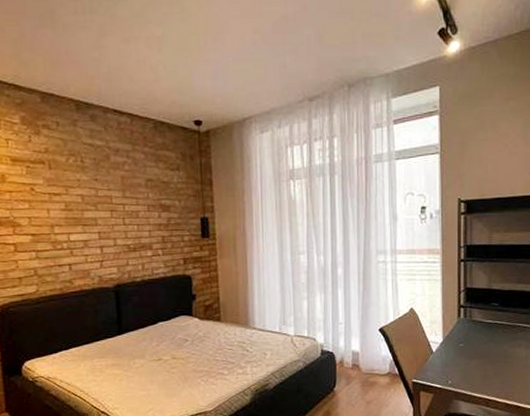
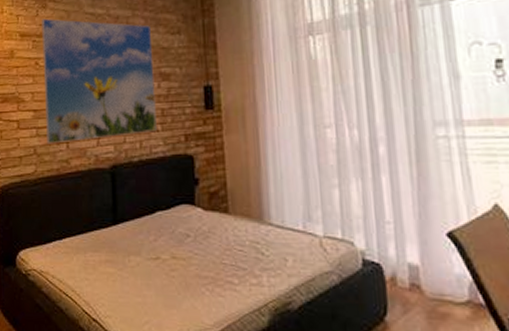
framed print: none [35,145,158,266] -> present [42,18,157,144]

